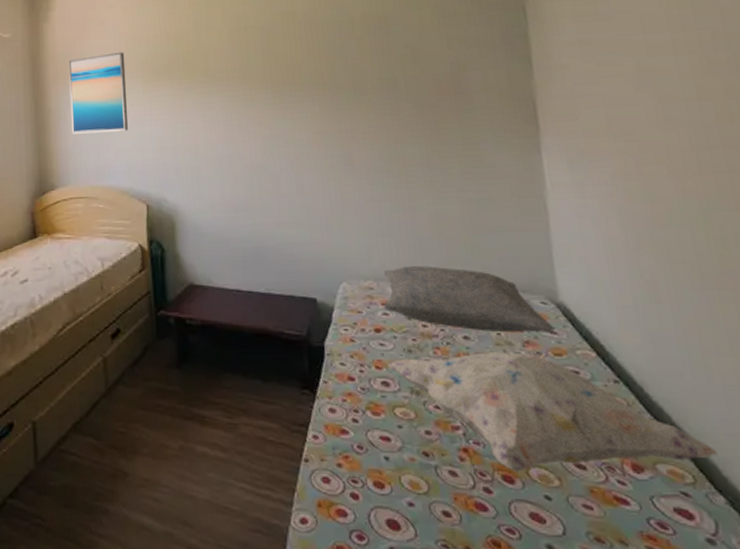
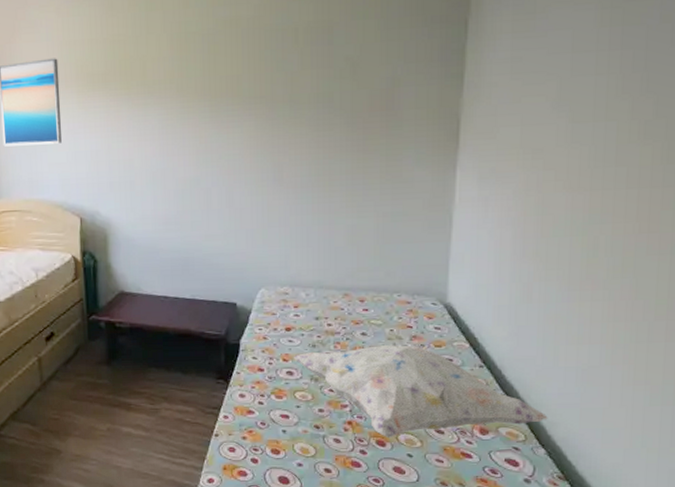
pillow: present [383,266,555,333] -> none [295,273,439,329]

